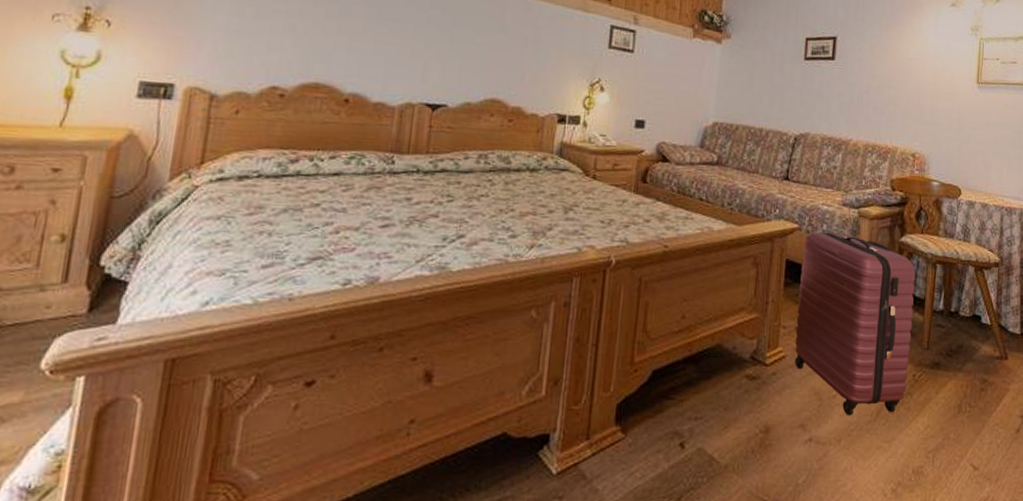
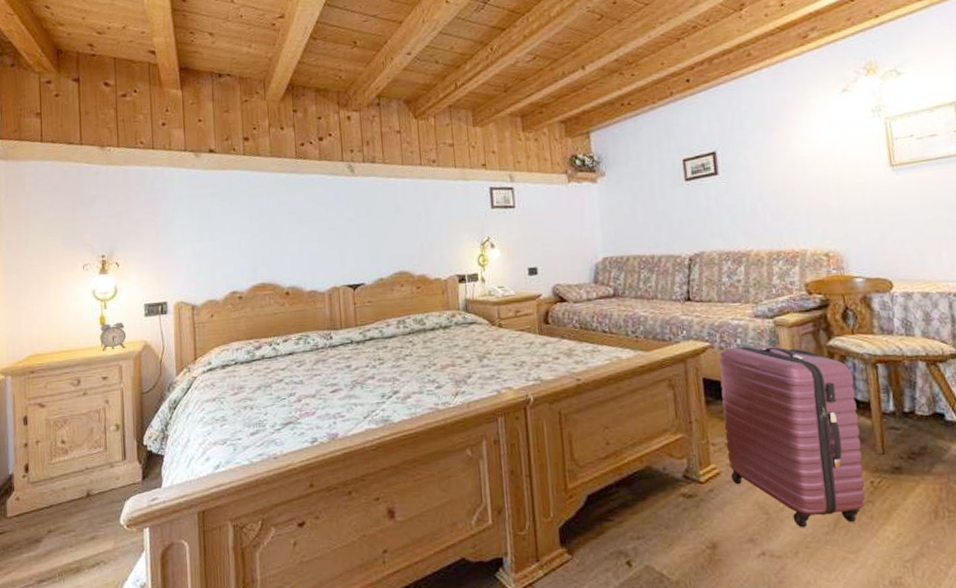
alarm clock: none [59,98,104,135] -> present [100,323,127,351]

